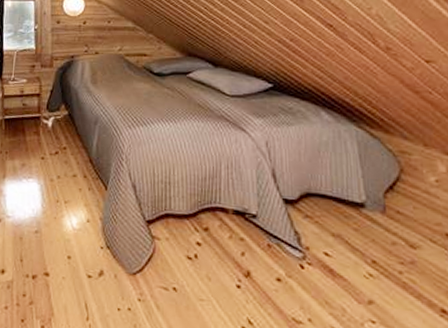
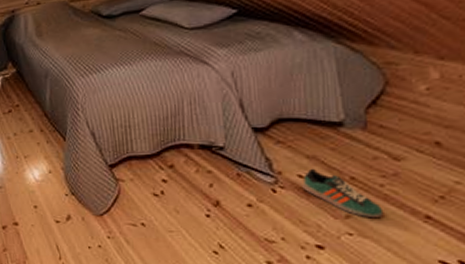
sneaker: none [328,247,404,306] -> present [302,168,384,217]

